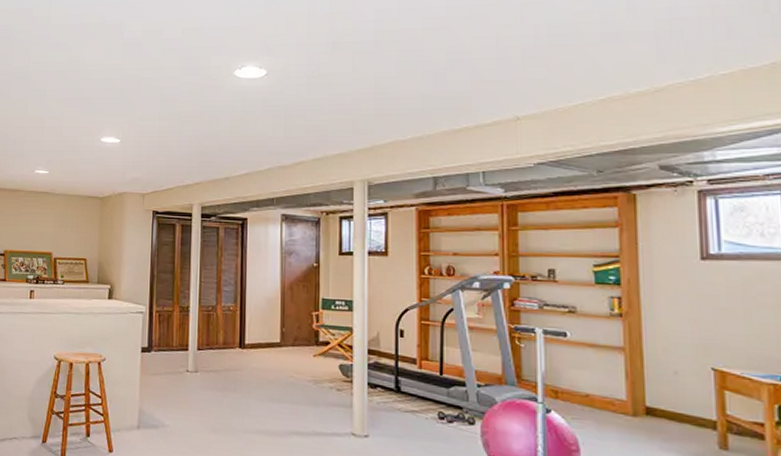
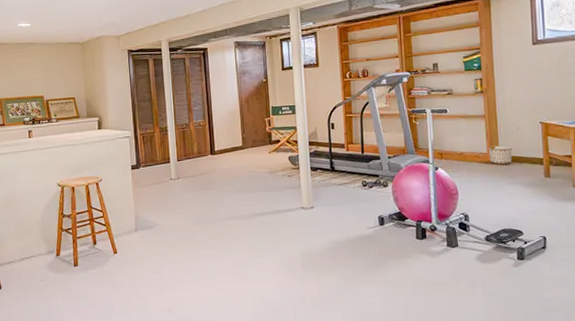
planter: none [629,392,667,422] -> present [488,145,512,165]

